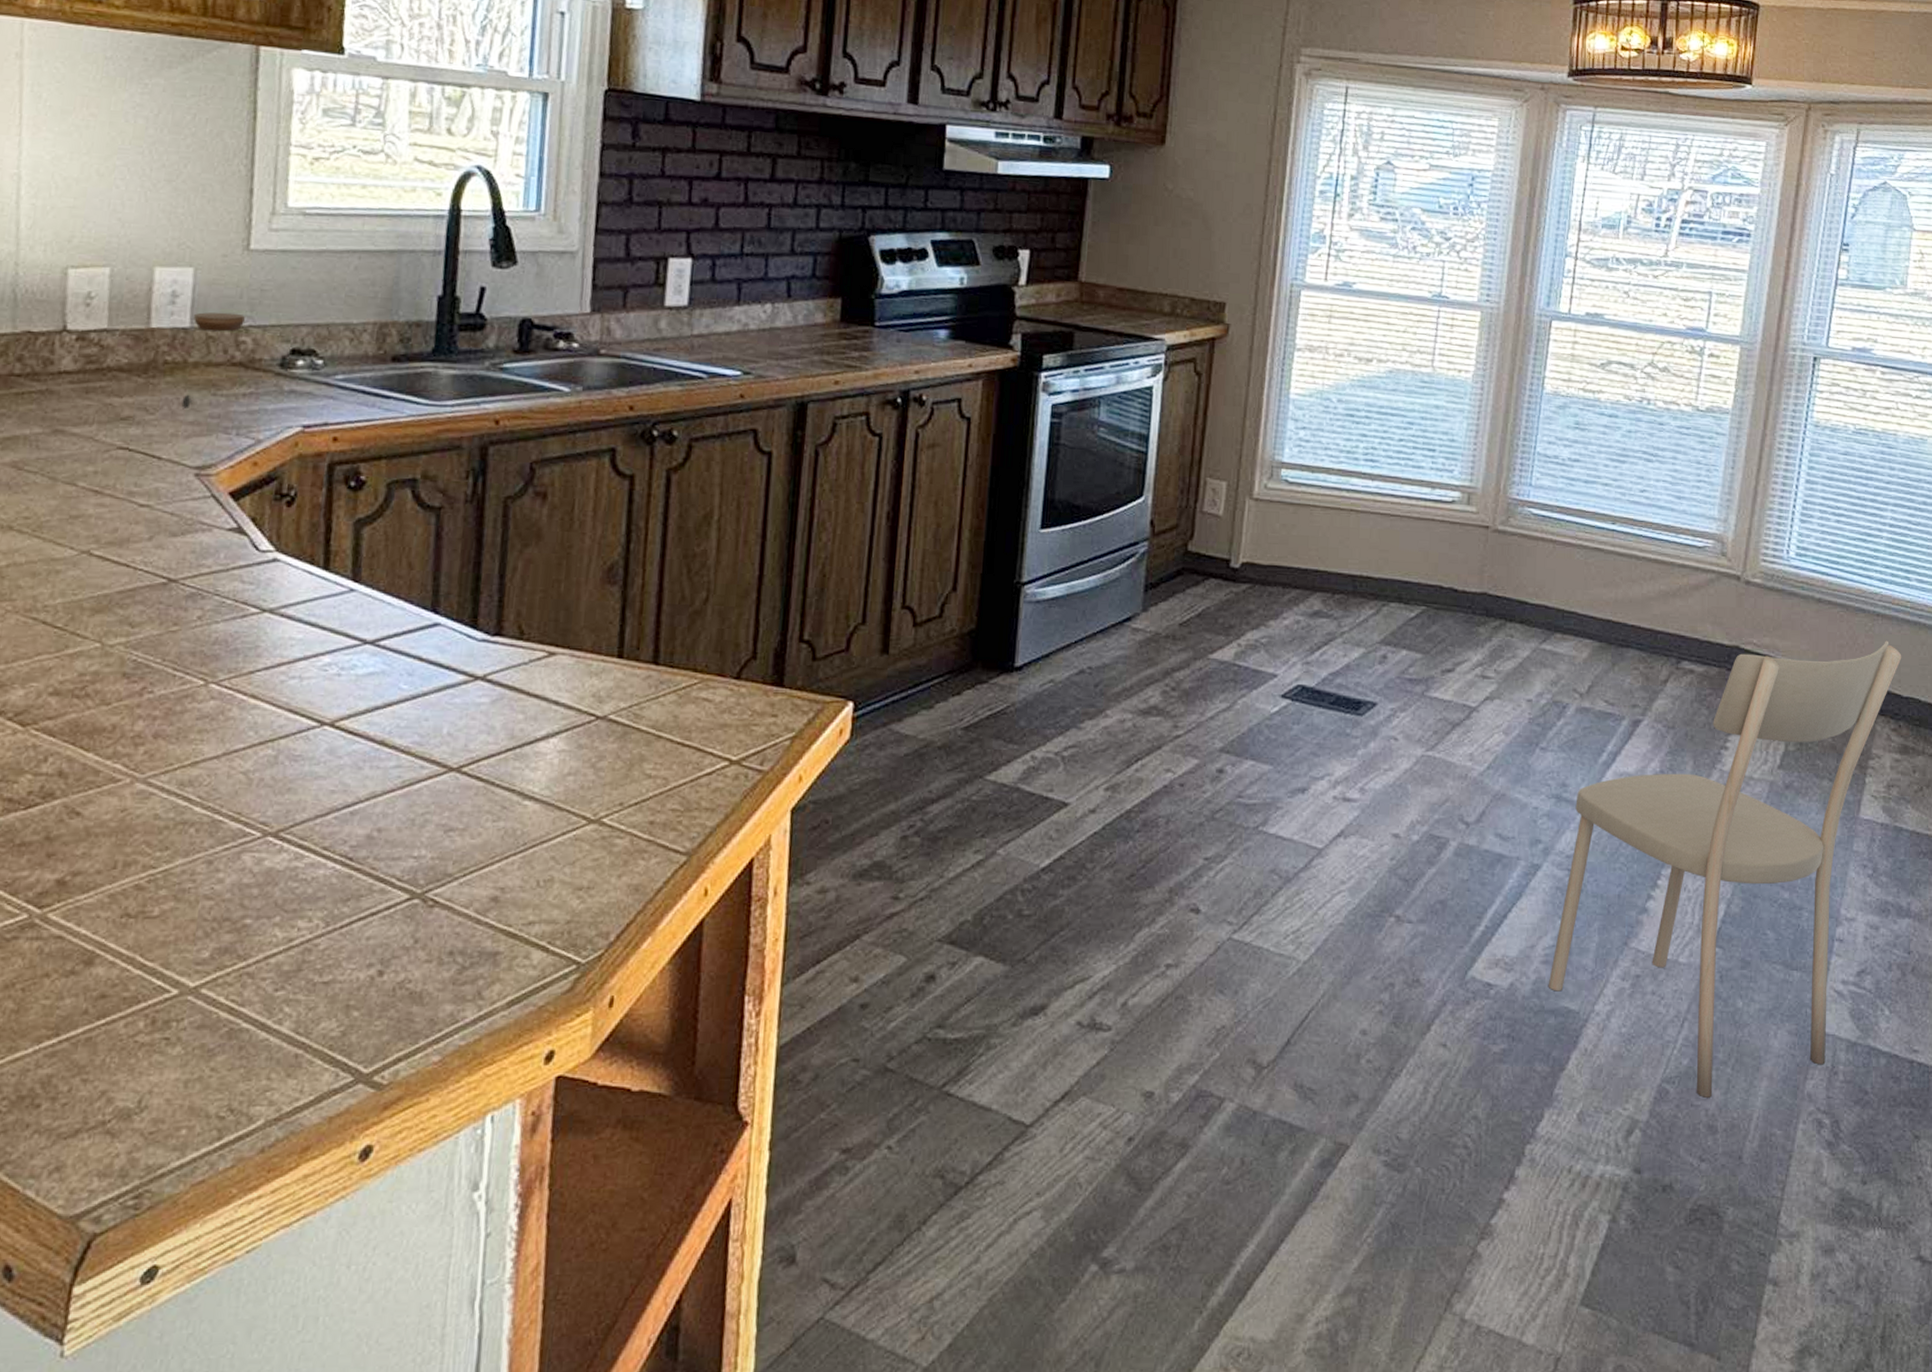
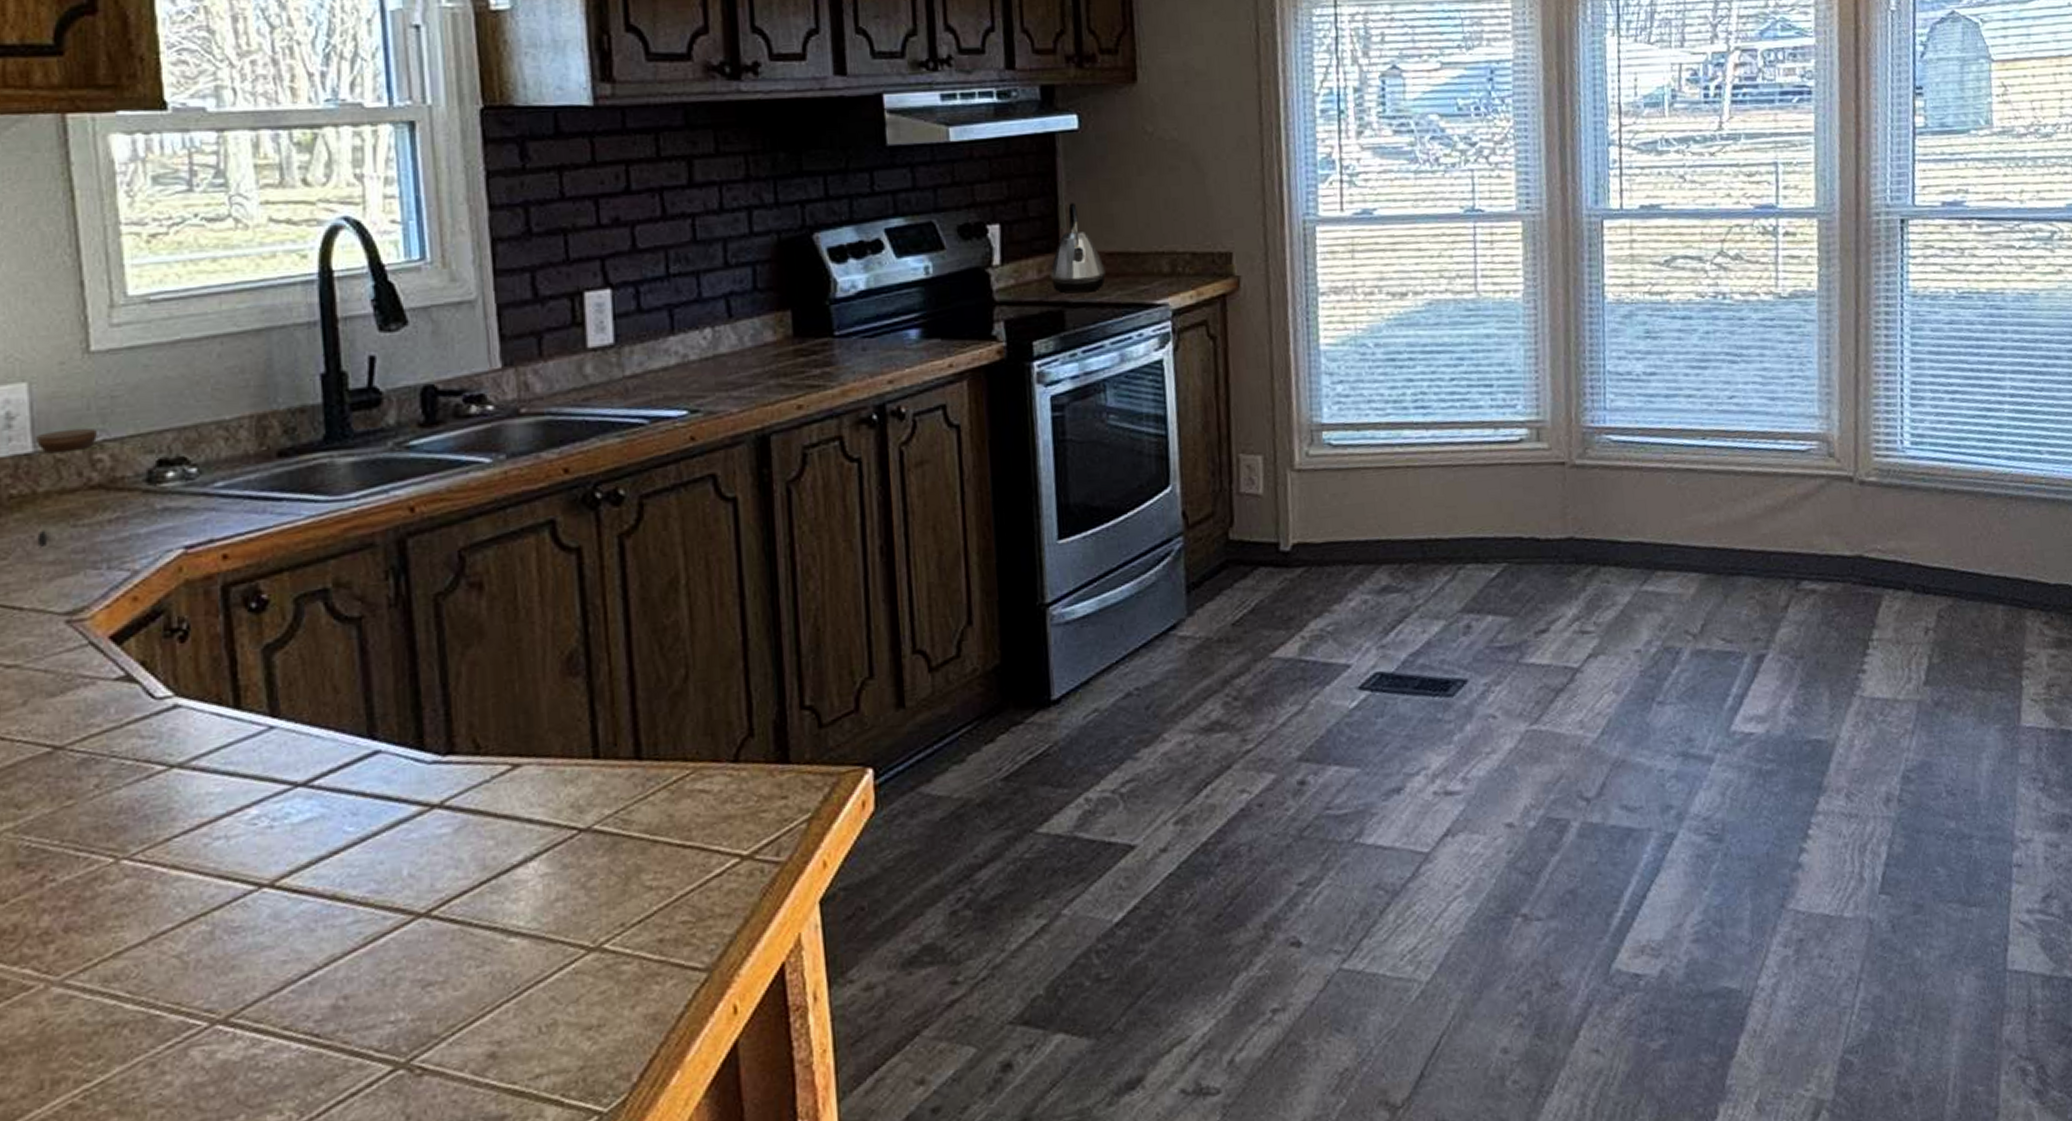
kettle: none [1066,240,1115,320] -> present [1049,202,1107,294]
dining chair: present [1548,640,1902,1098] -> none [1702,524,2044,1063]

